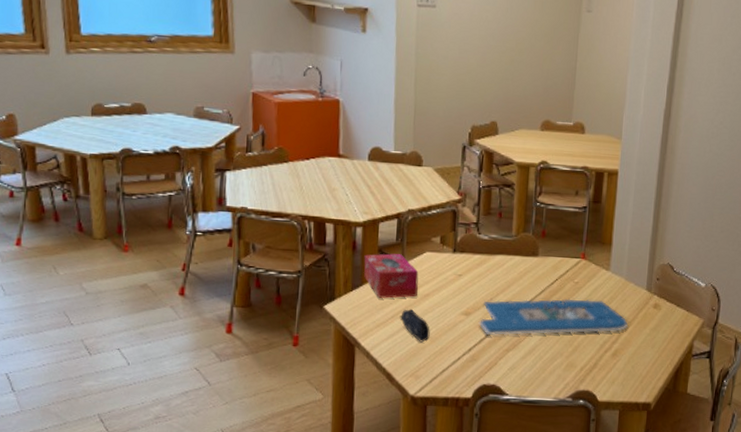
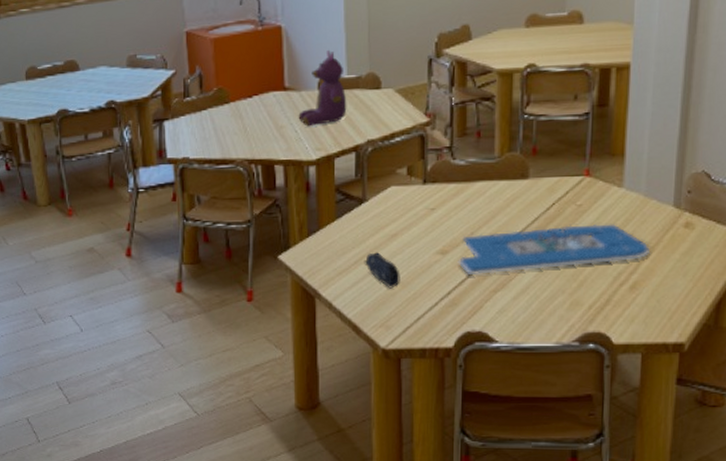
teddy bear: none [349,126,393,192] -> present [298,49,347,127]
tissue box: present [364,253,419,298] -> none [320,191,383,242]

